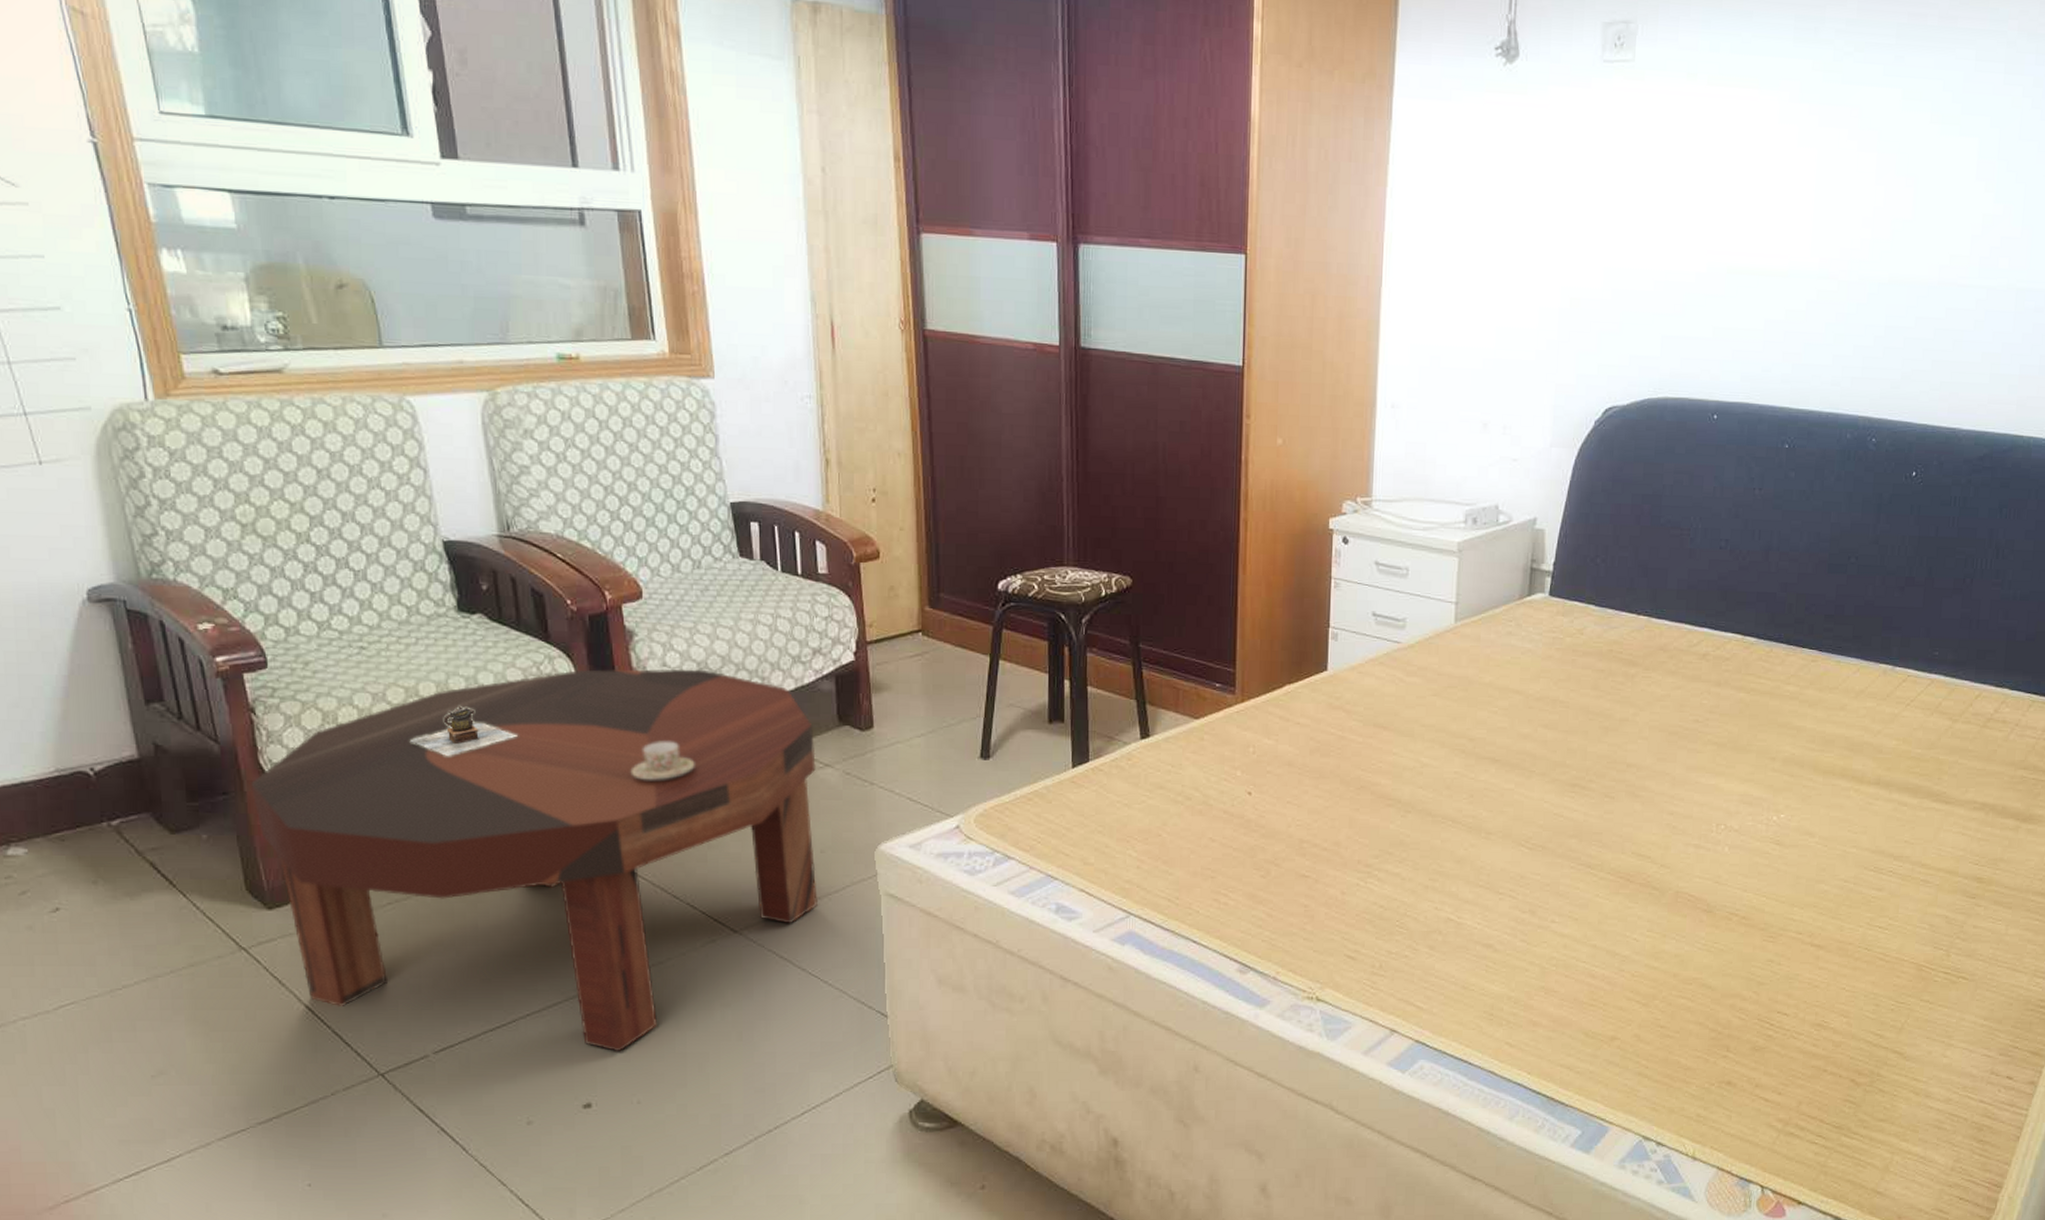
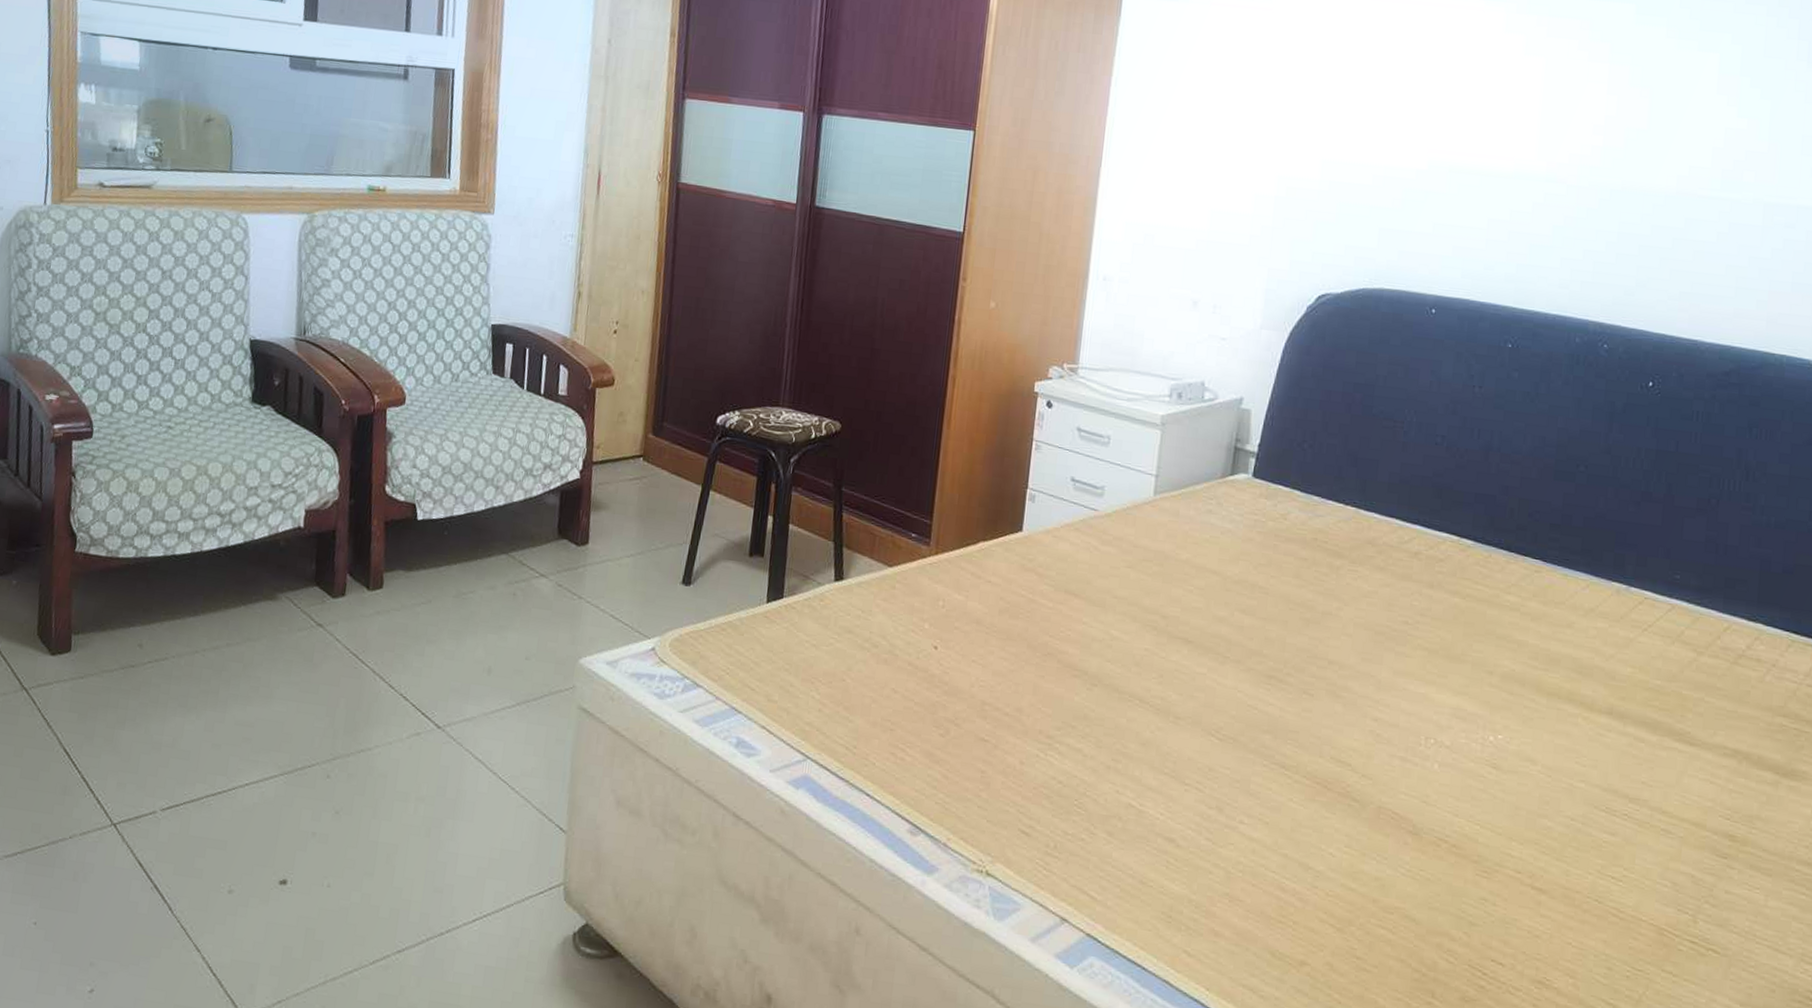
coffee table: present [251,668,817,1052] -> none [58,464,535,833]
teapot: present [409,705,517,757] -> none [192,486,281,533]
teacup: present [632,741,695,780] -> none [371,536,427,574]

